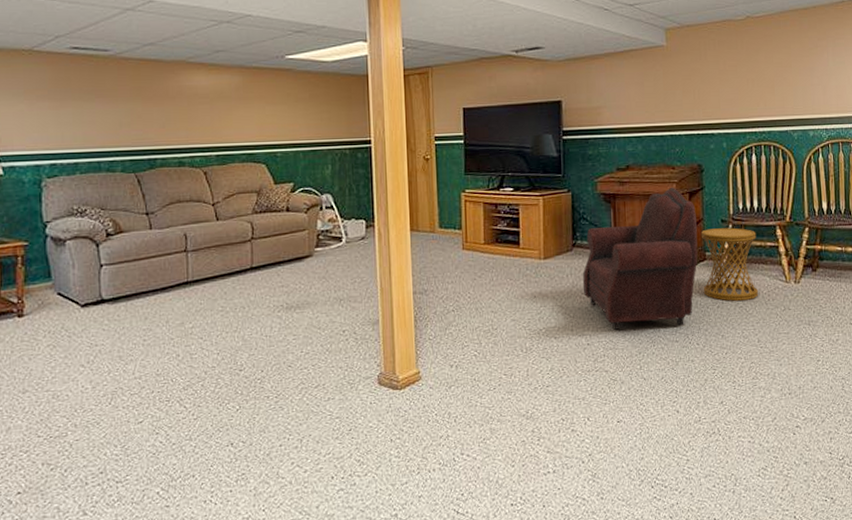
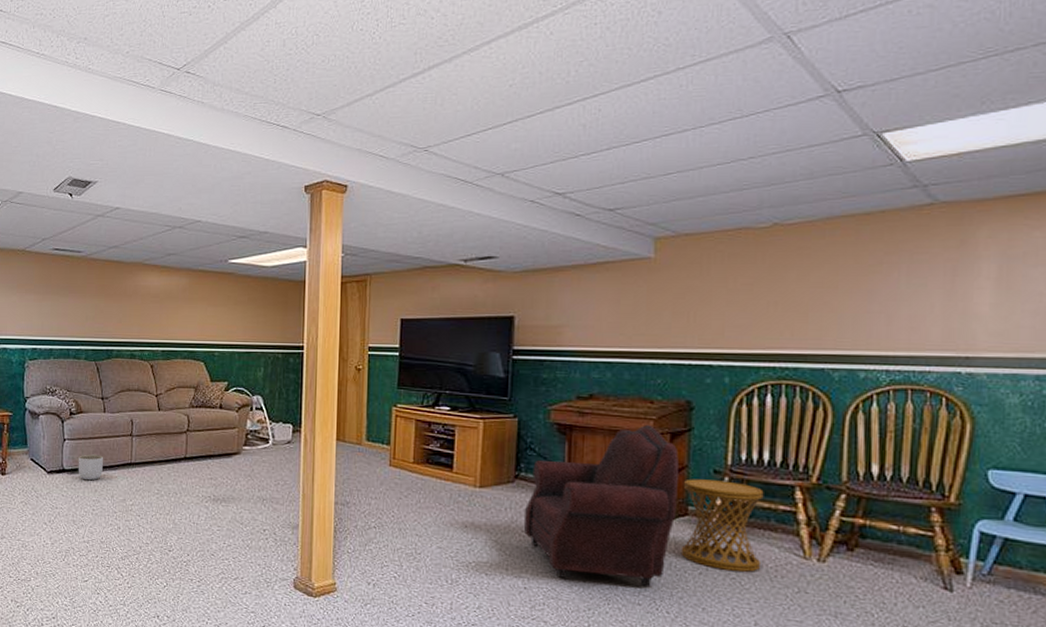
planter: none [121,277,153,309] -> present [78,454,103,481]

